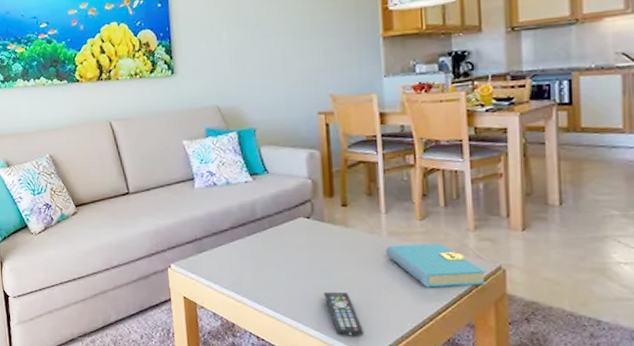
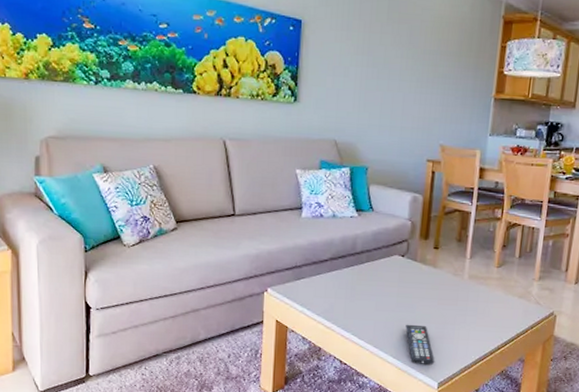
book: present [385,243,486,288] -> none [464,287,541,327]

